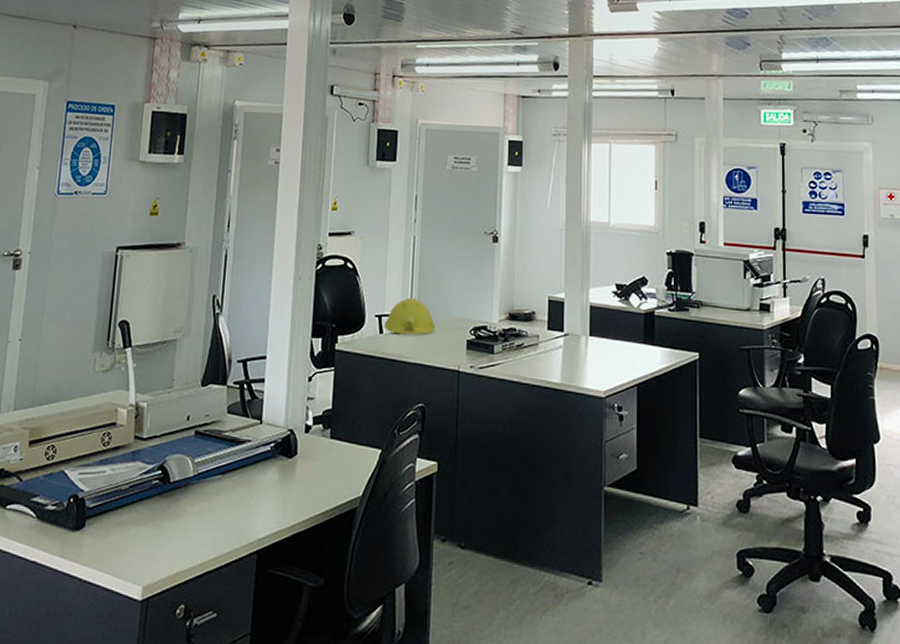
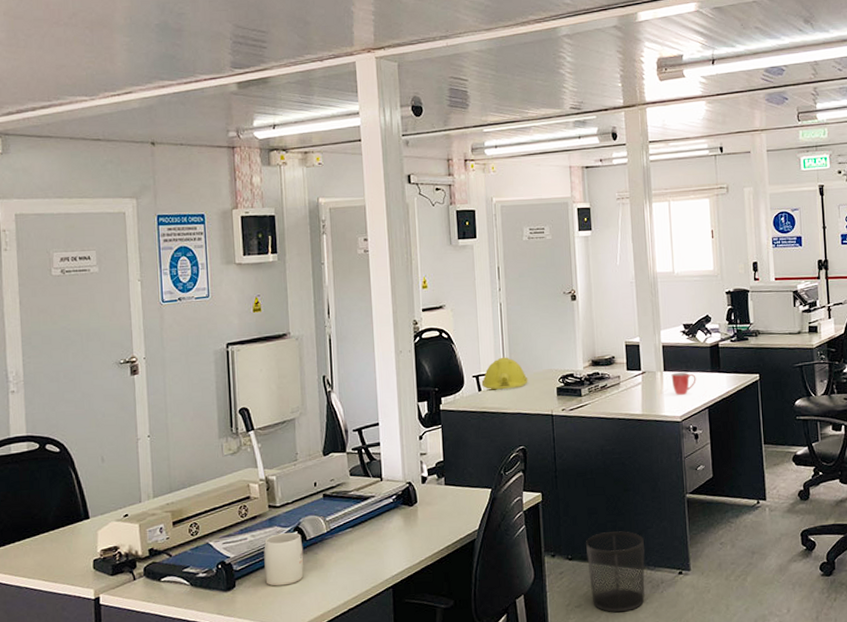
mug: none [118,470,166,533] -> present [264,532,304,586]
waste bin: none [482,520,550,623] -> present [586,531,646,613]
mug: none [597,339,626,366] -> present [671,372,696,395]

